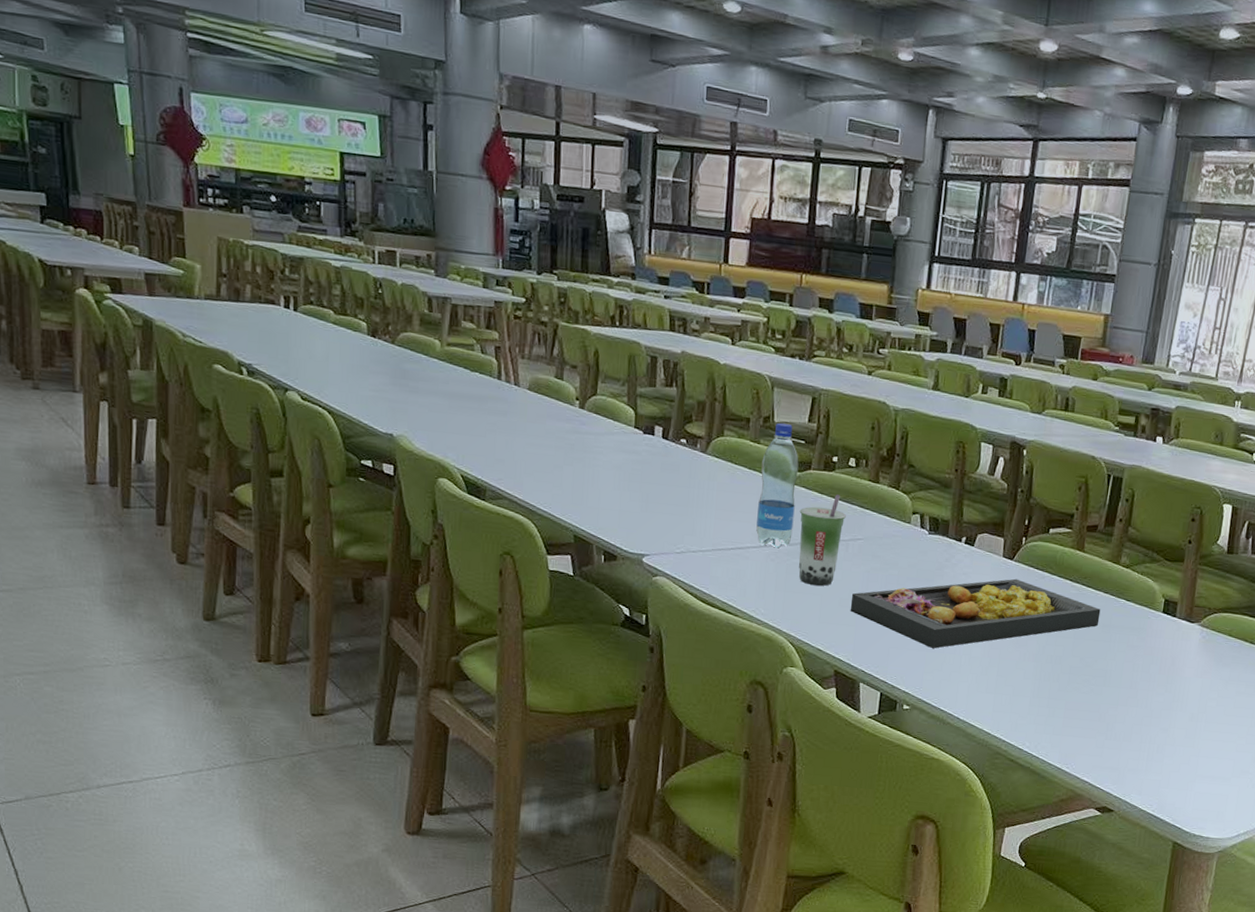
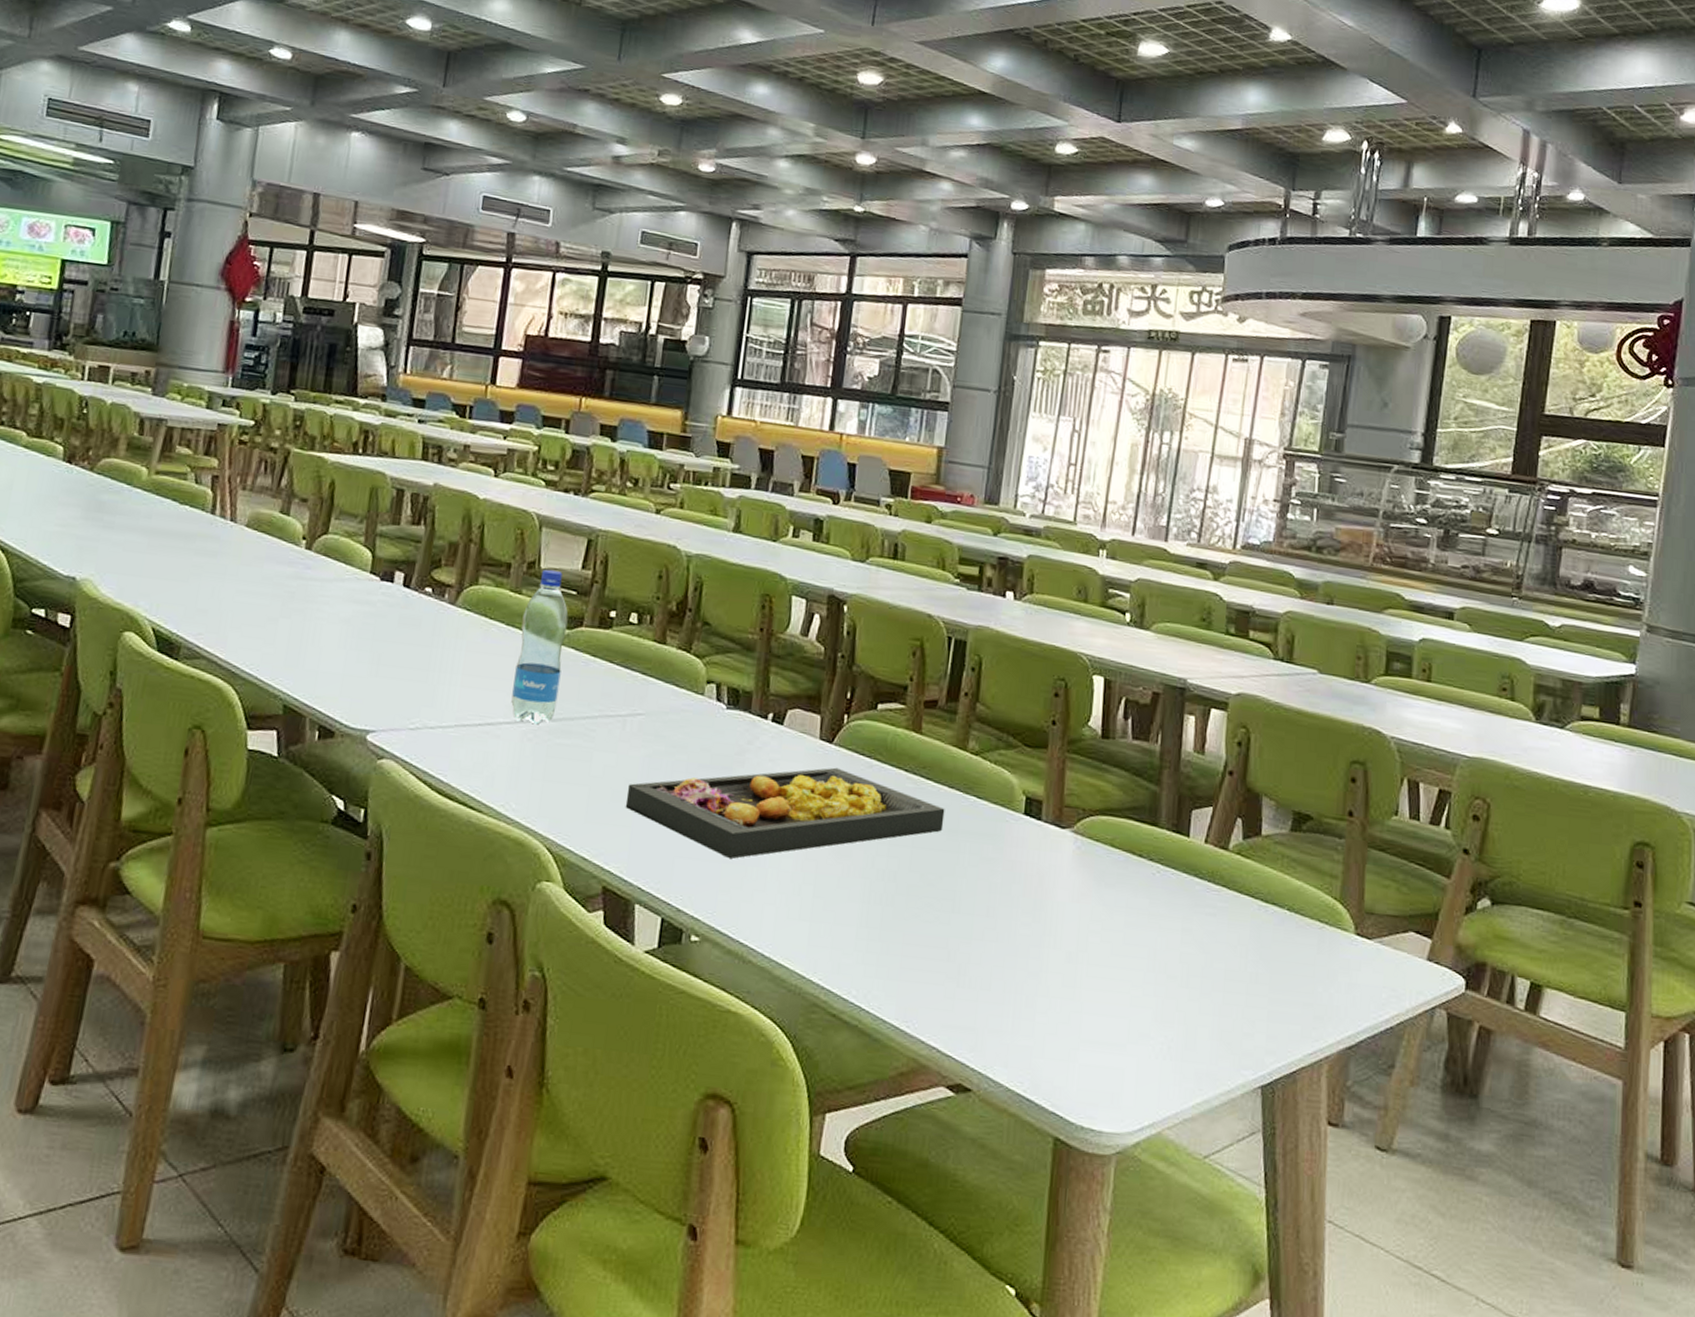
beverage cup: present [798,494,846,586] -> none [562,657,624,774]

